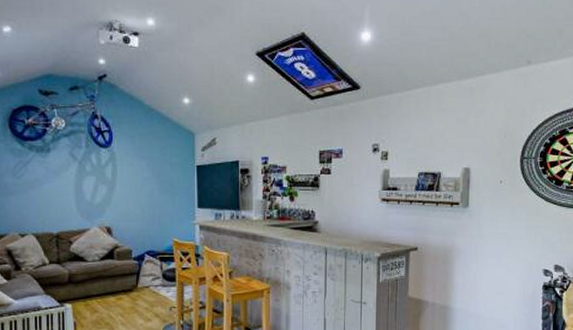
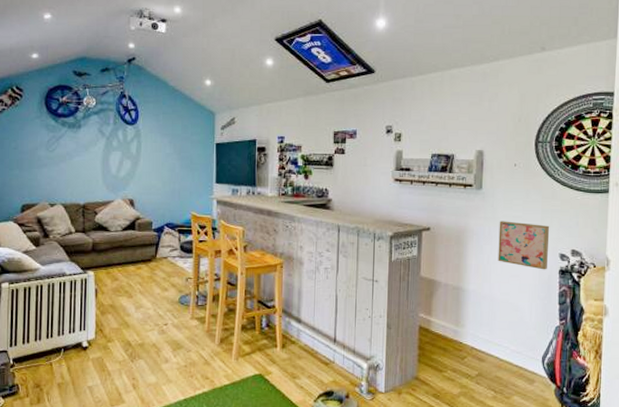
wall art: none [484,238,534,286] -> present [498,221,550,270]

